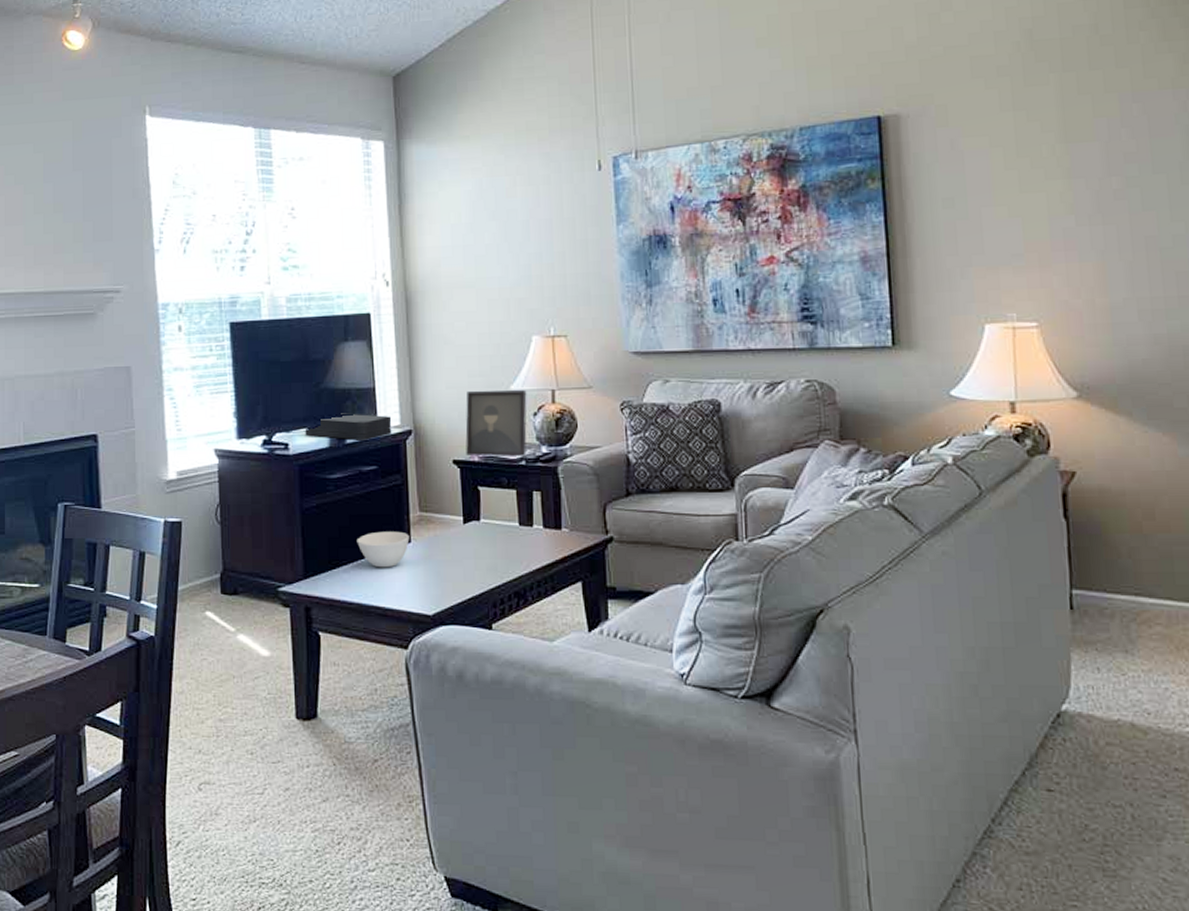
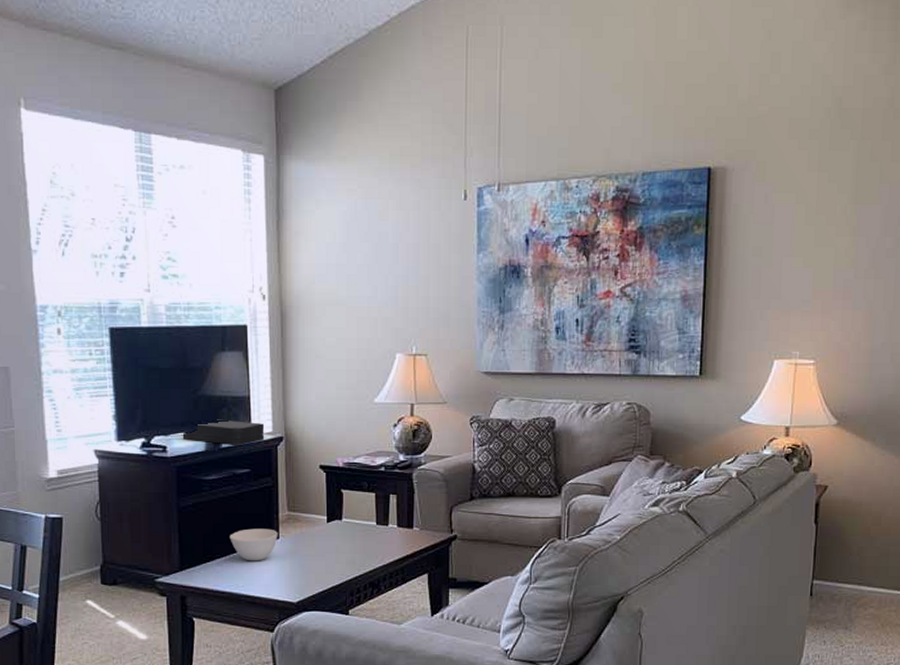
picture frame: present [465,390,527,457] -> none [332,402,389,464]

